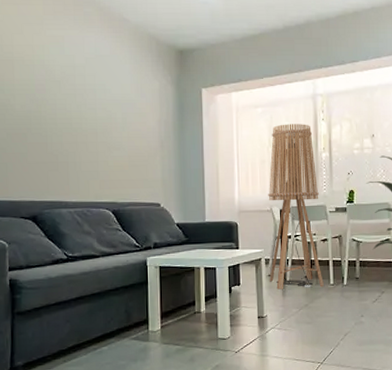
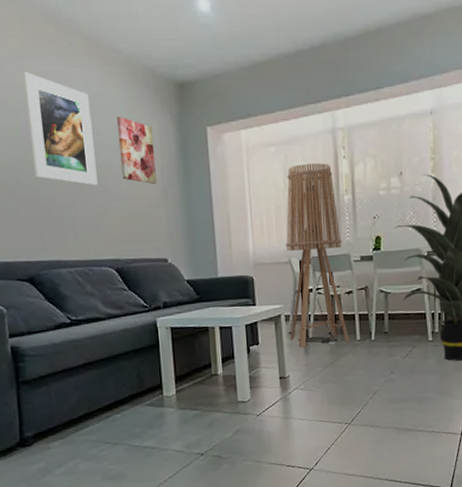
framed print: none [41,35,101,136] -> present [23,72,98,186]
wall art: none [122,77,155,136] -> present [116,117,158,184]

